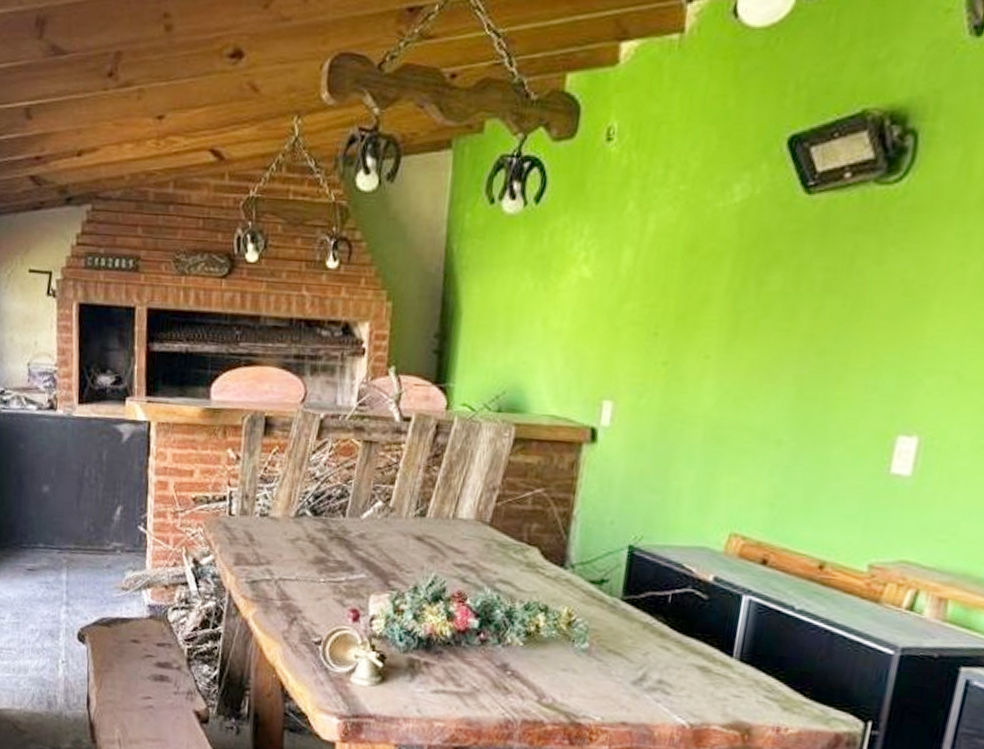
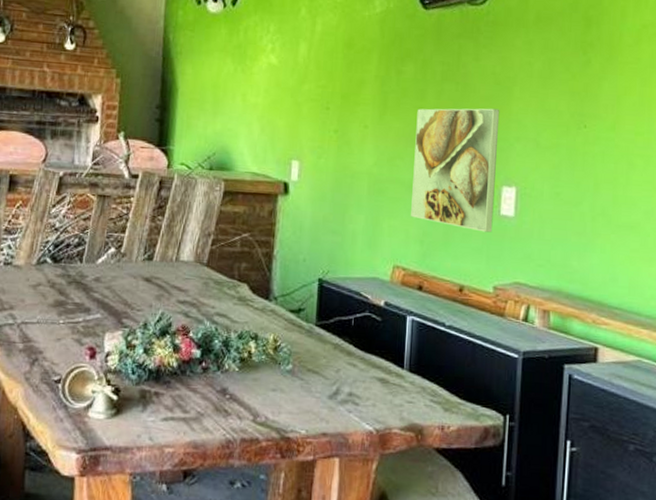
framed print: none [760,329,907,496] -> present [411,108,500,233]

